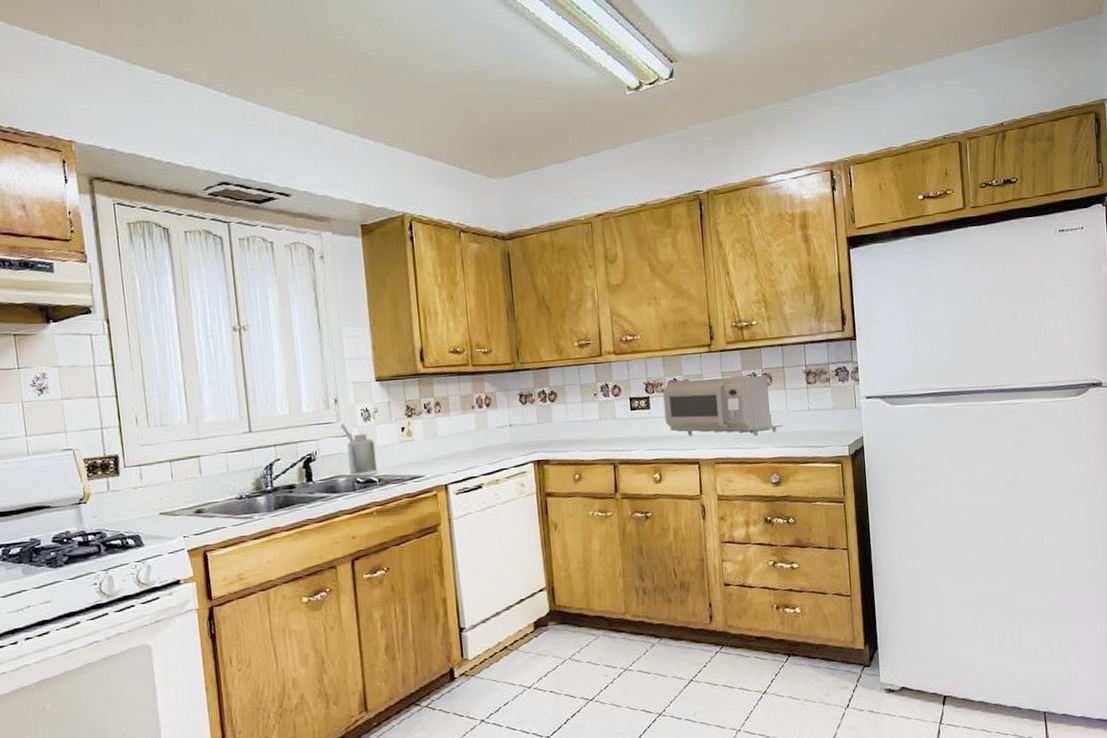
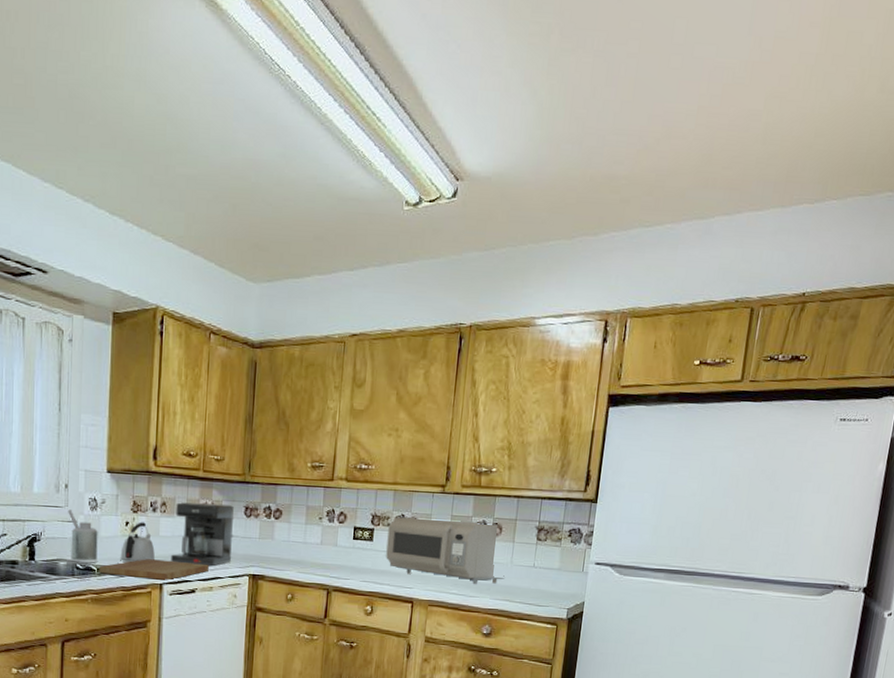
cutting board: none [380,457,492,484] -> present [99,559,209,580]
kettle: none [400,425,437,468] -> present [120,522,156,562]
coffee maker: none [450,395,514,461] -> present [171,502,234,567]

